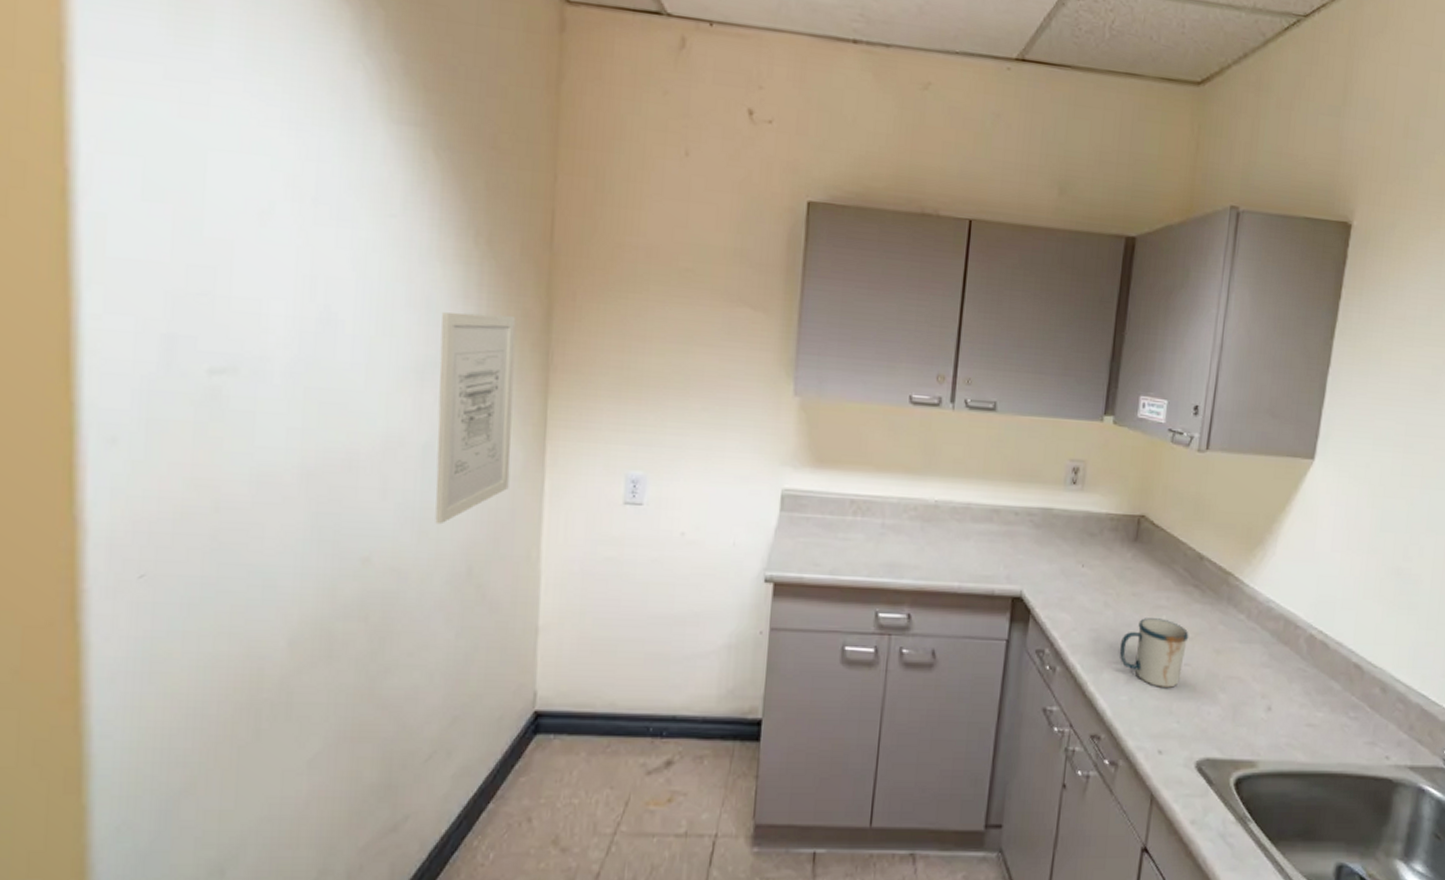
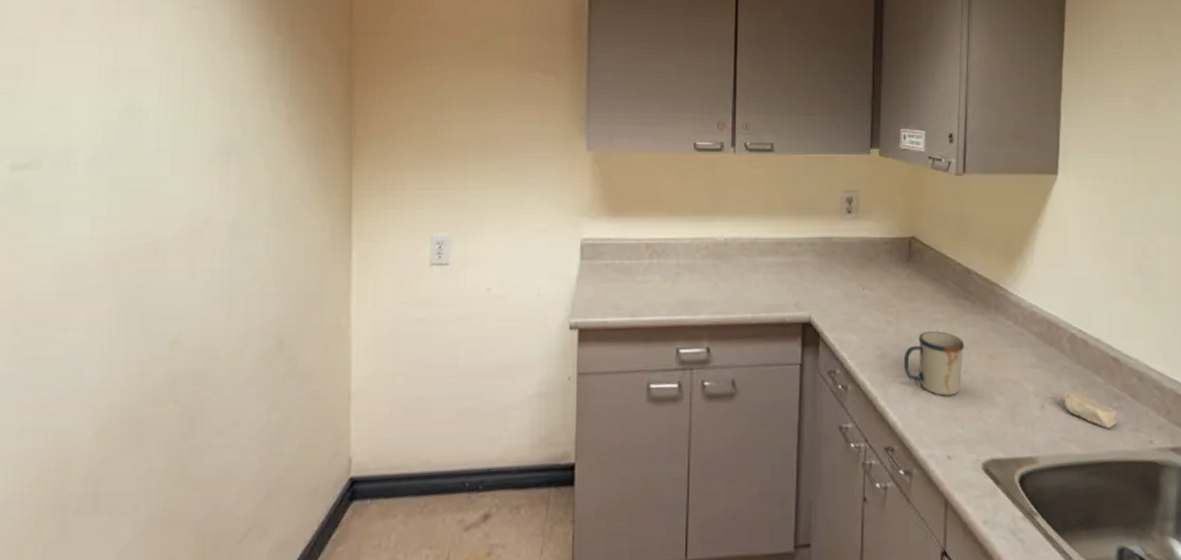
wall art: present [435,312,517,525] -> none [244,94,319,300]
soap bar: none [1292,695,1352,739] -> present [1062,391,1116,429]

